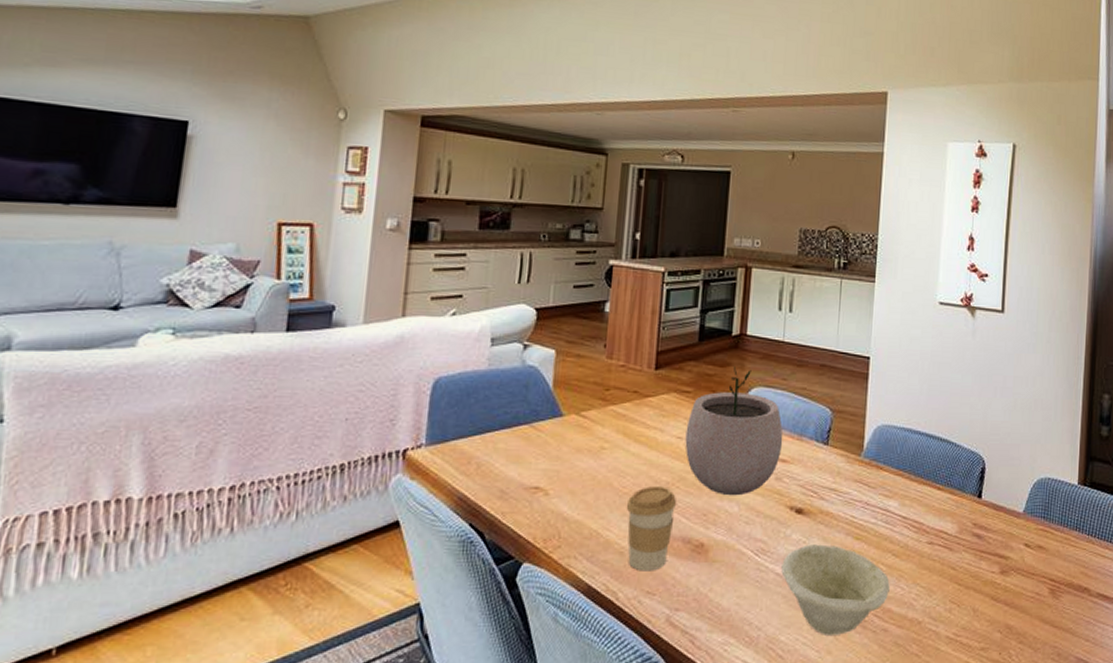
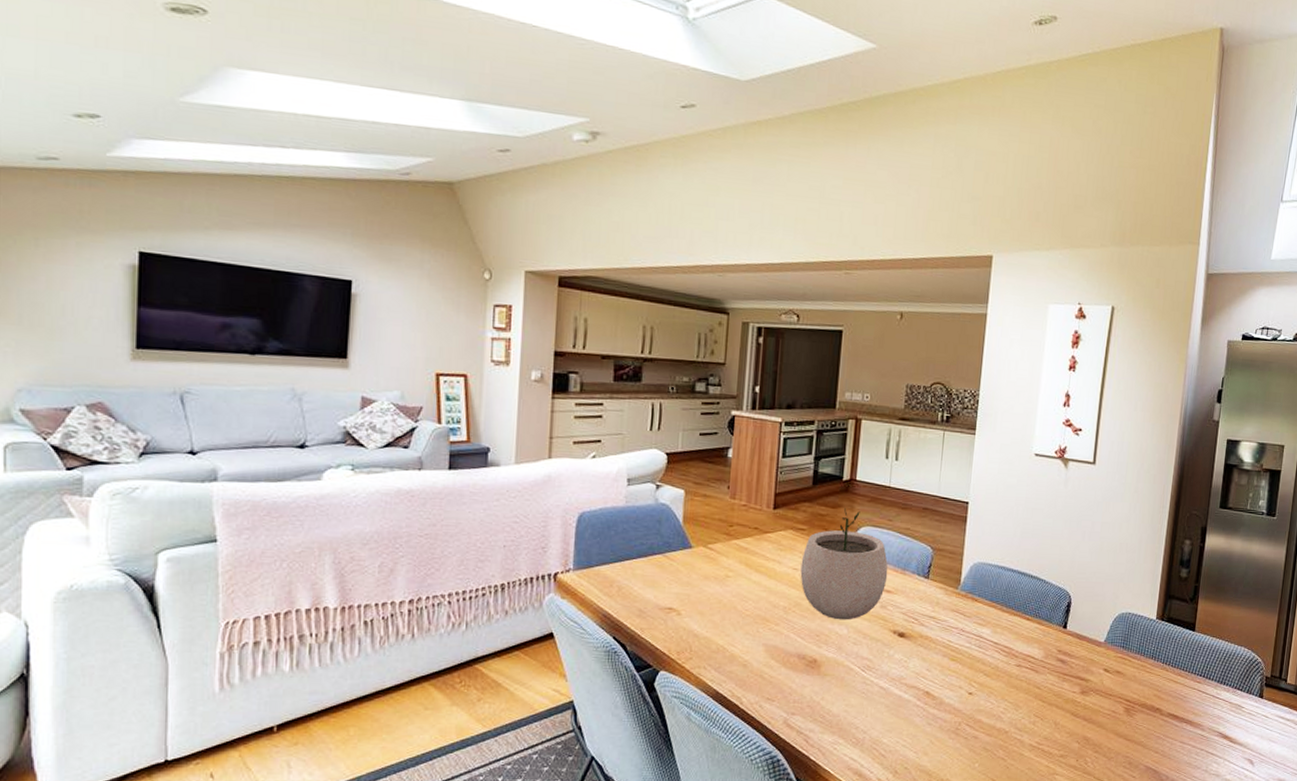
coffee cup: present [626,486,677,572] -> none [748,610,793,681]
bowl: present [781,544,890,635] -> none [885,663,981,740]

